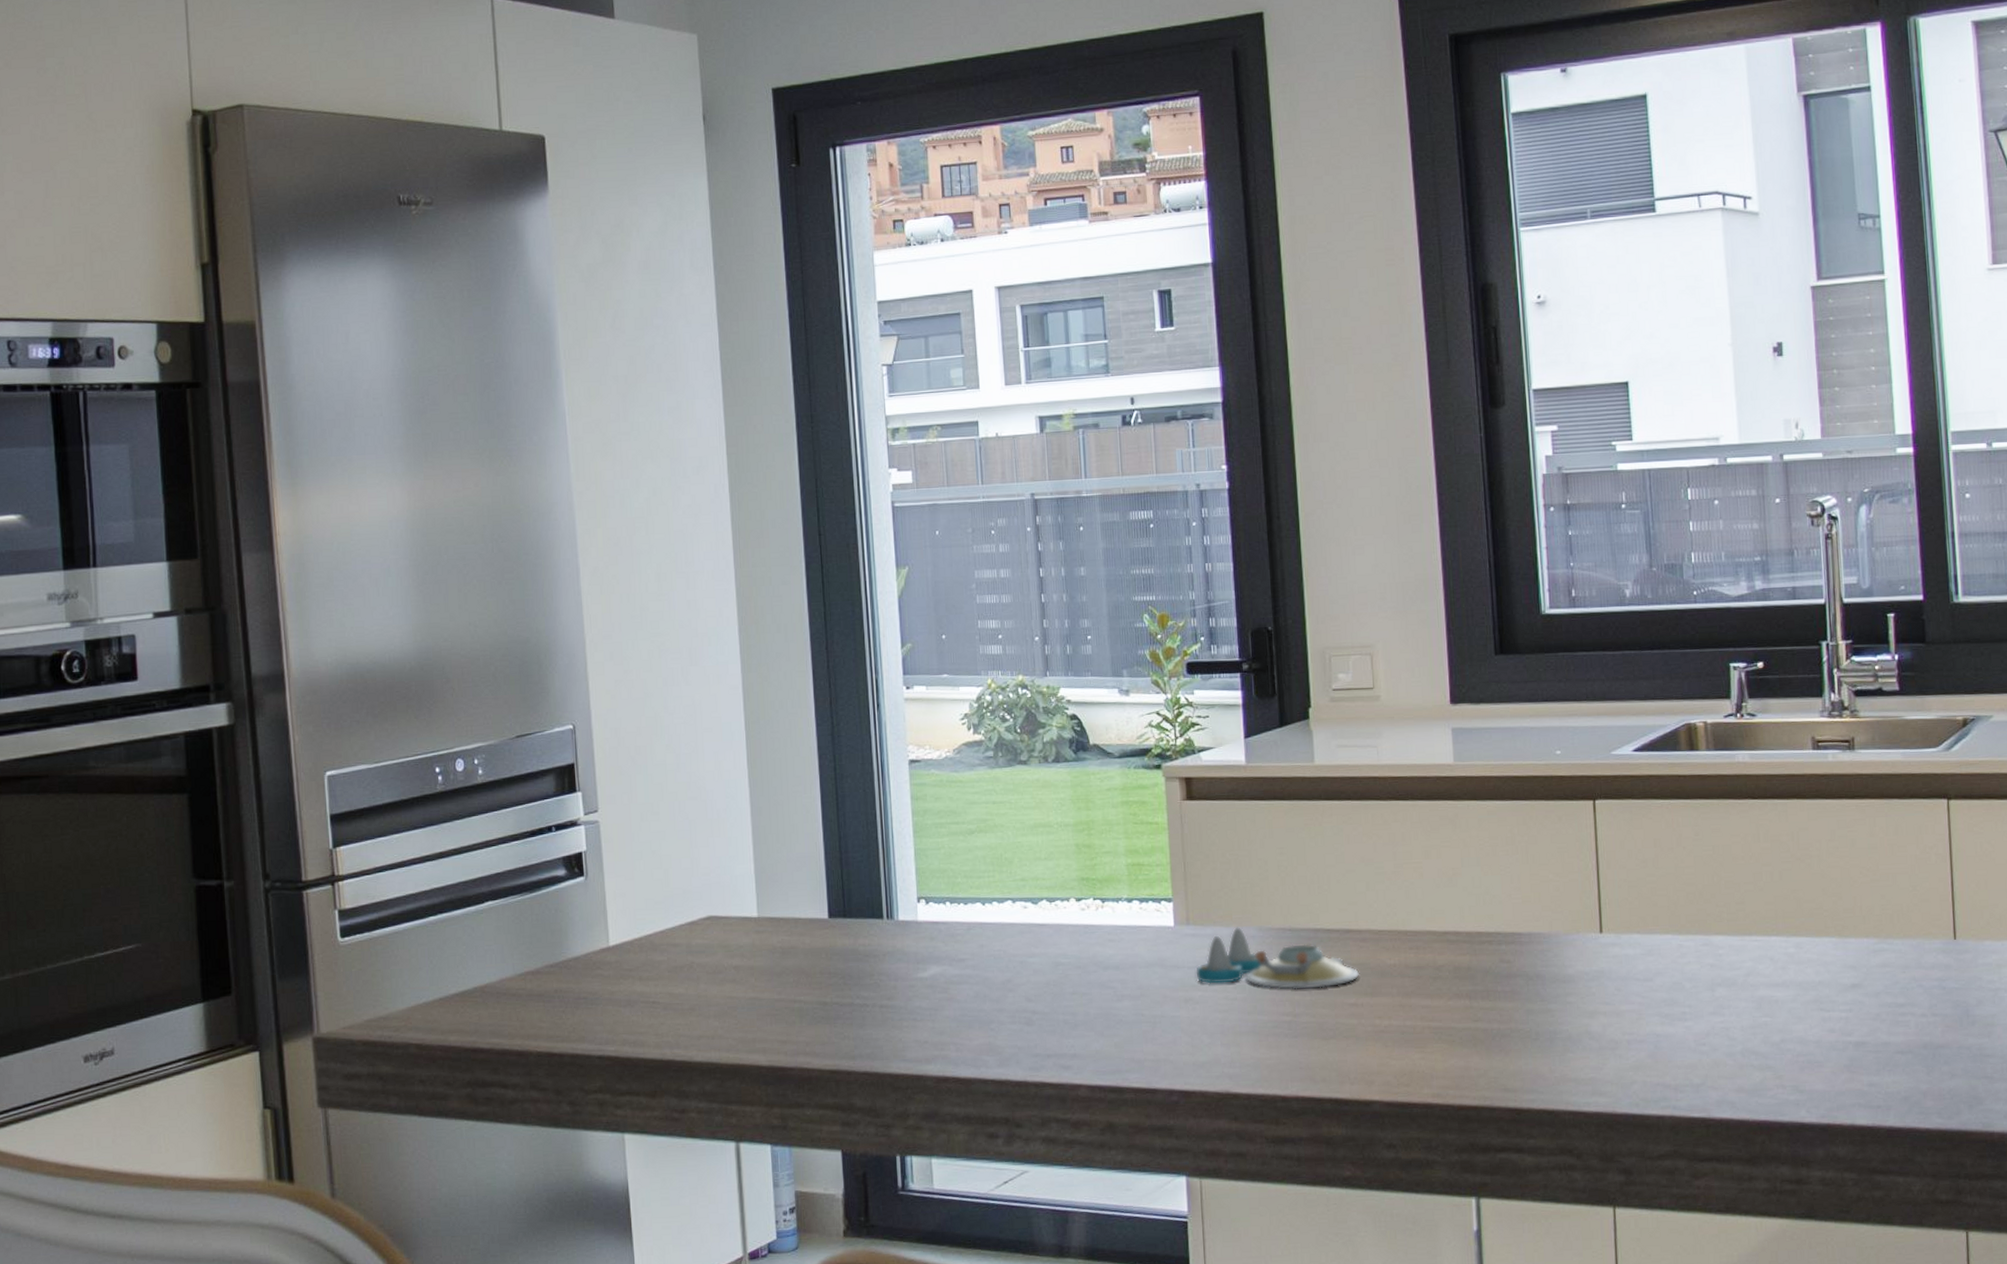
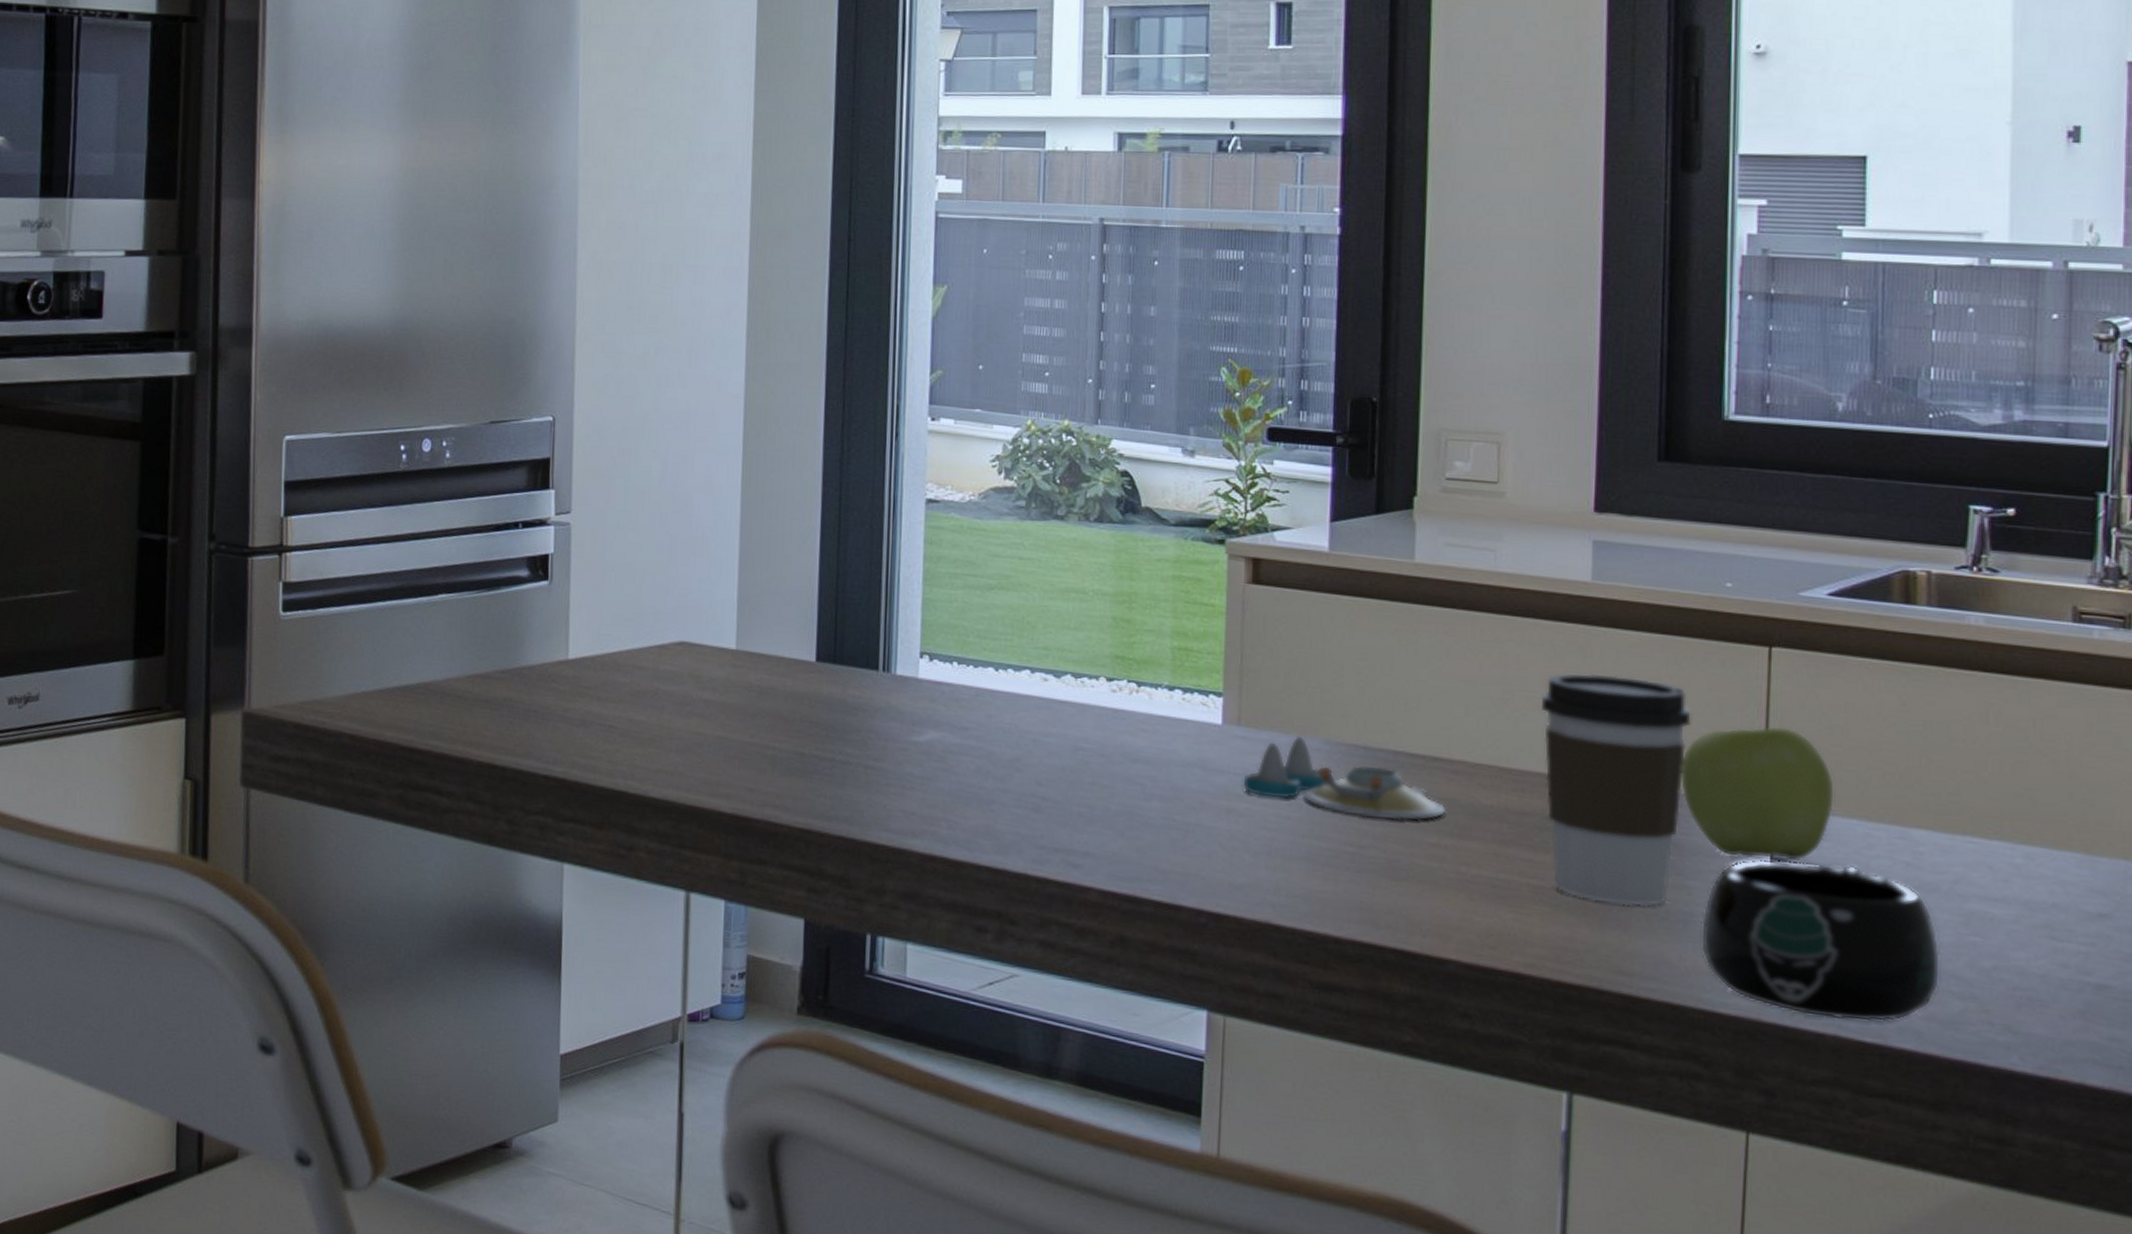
coffee cup: none [1424,840,1541,1034] -> present [1541,673,1691,906]
apple: none [1536,866,1653,979] -> present [1681,726,1834,862]
mug: none [1563,973,1744,1103] -> present [1700,859,1941,1022]

